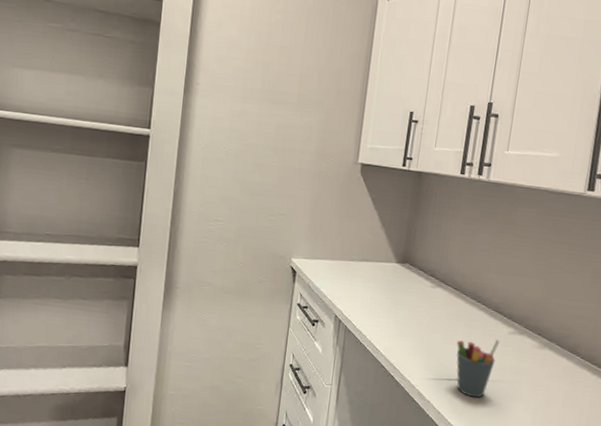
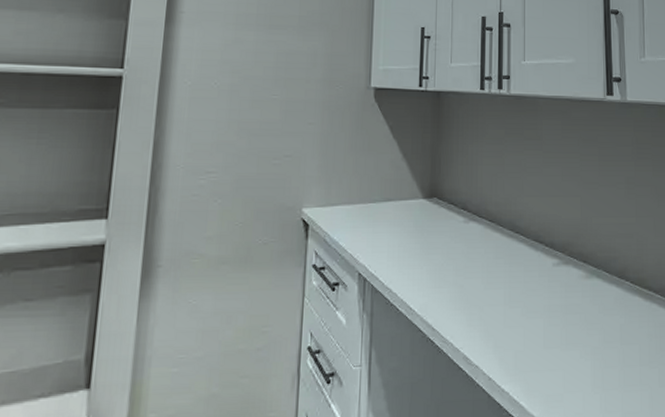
pen holder: present [456,338,500,398] -> none [499,273,545,352]

